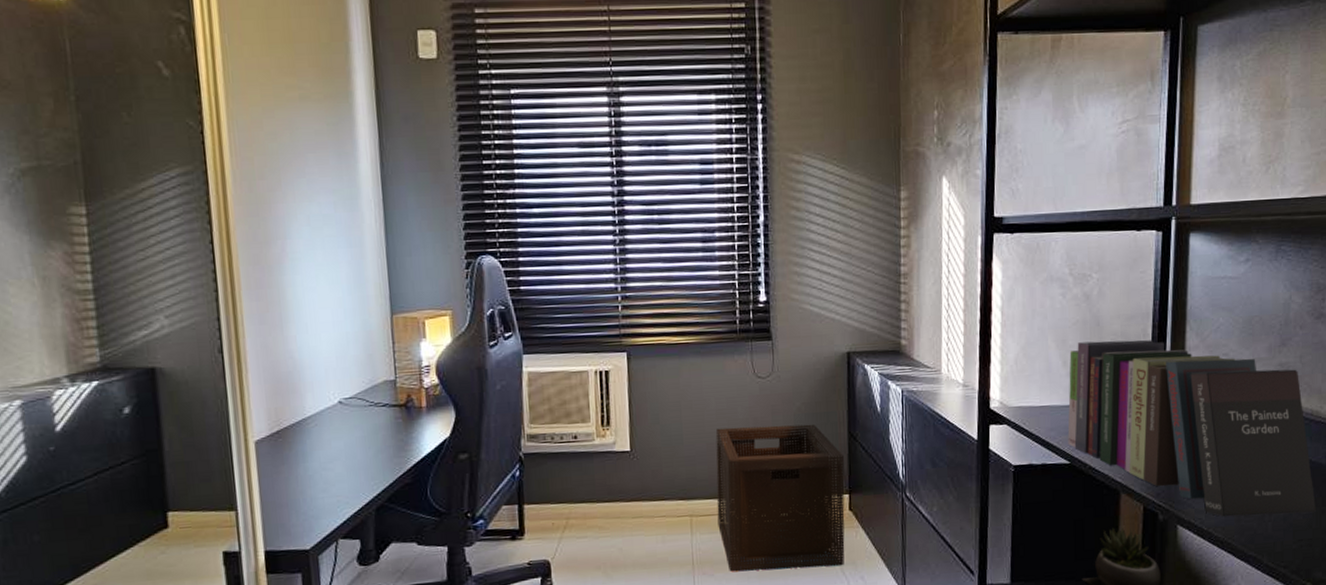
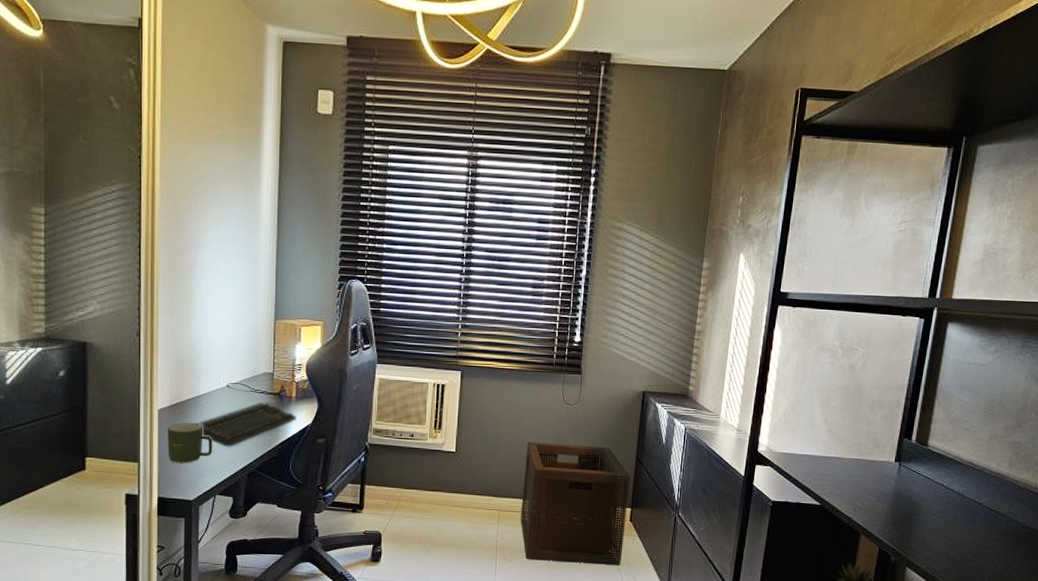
mug: none [269,452,329,506] -> present [168,422,213,464]
computer keyboard: none [305,416,432,479] -> present [196,402,298,448]
books: present [1067,339,1316,517] -> none [820,405,1029,571]

